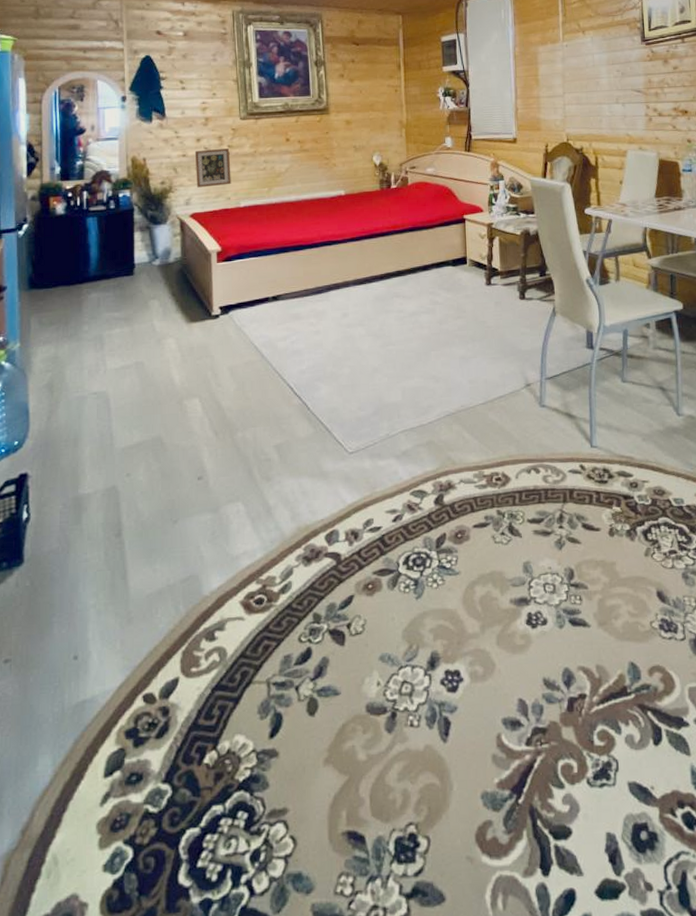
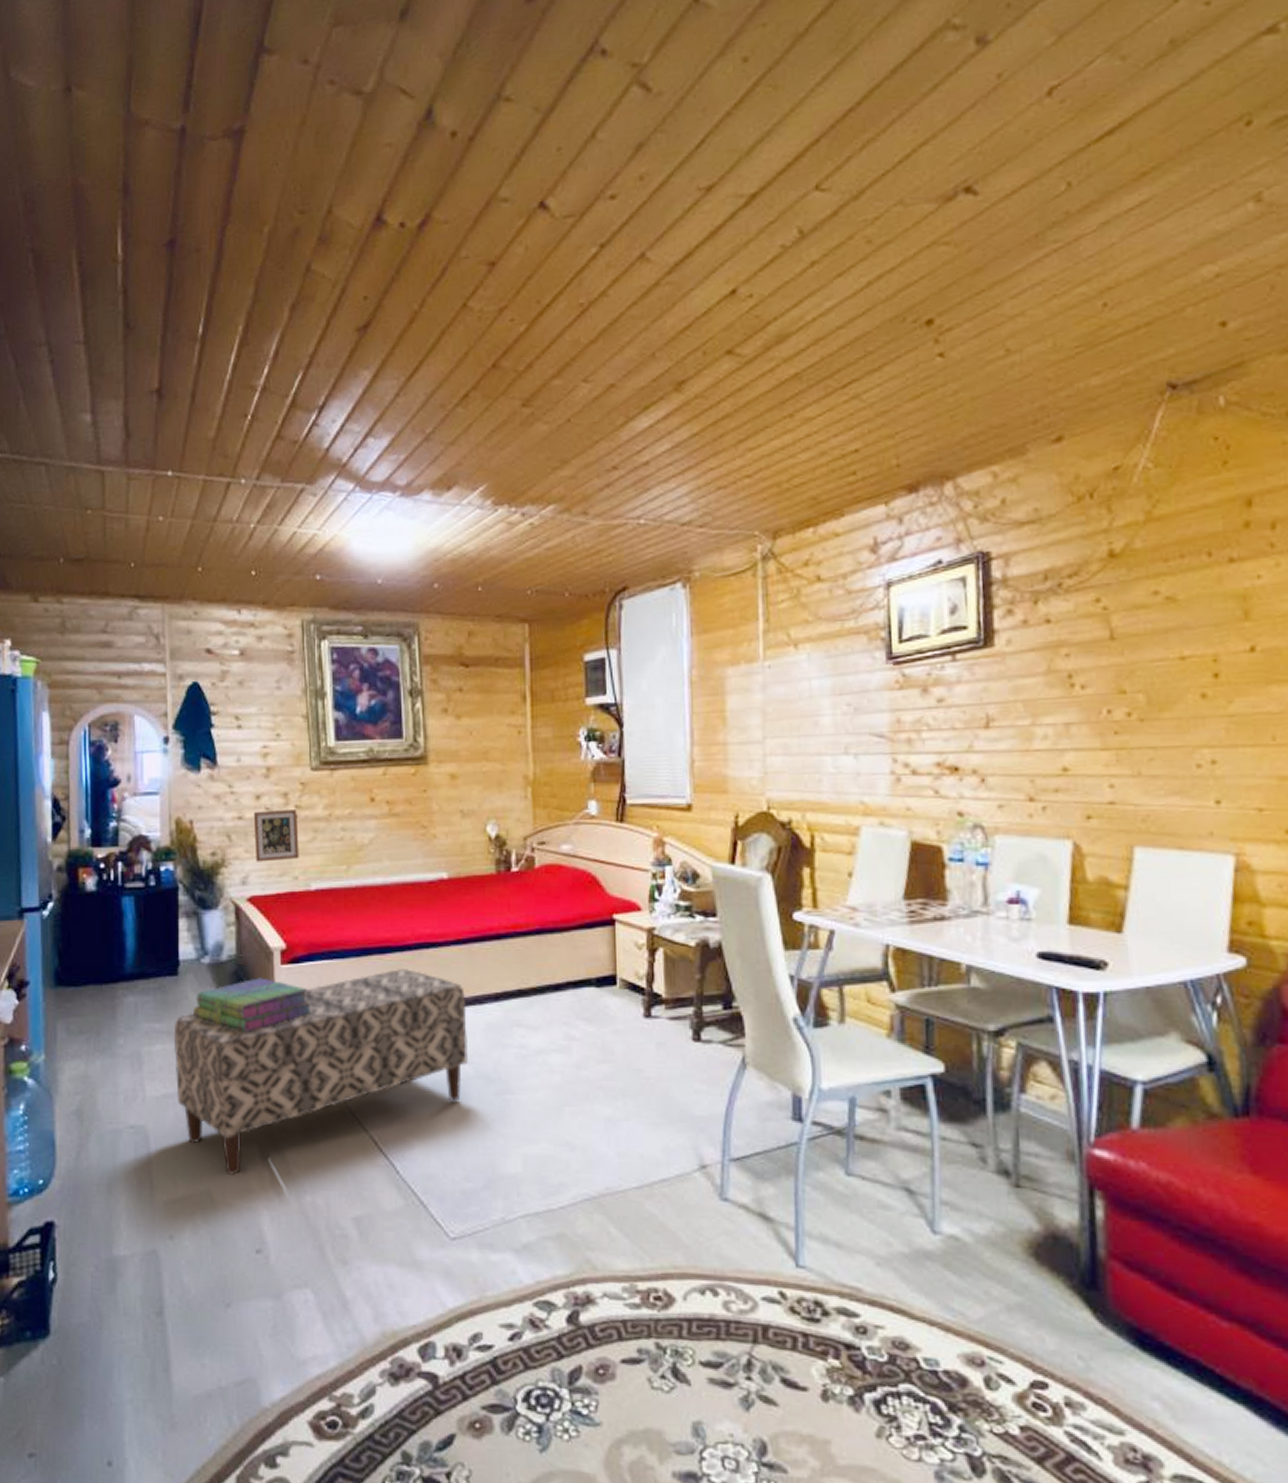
bench: none [130,261,361,424] -> present [173,969,468,1176]
stack of books: none [145,273,242,315] -> present [192,977,312,1033]

